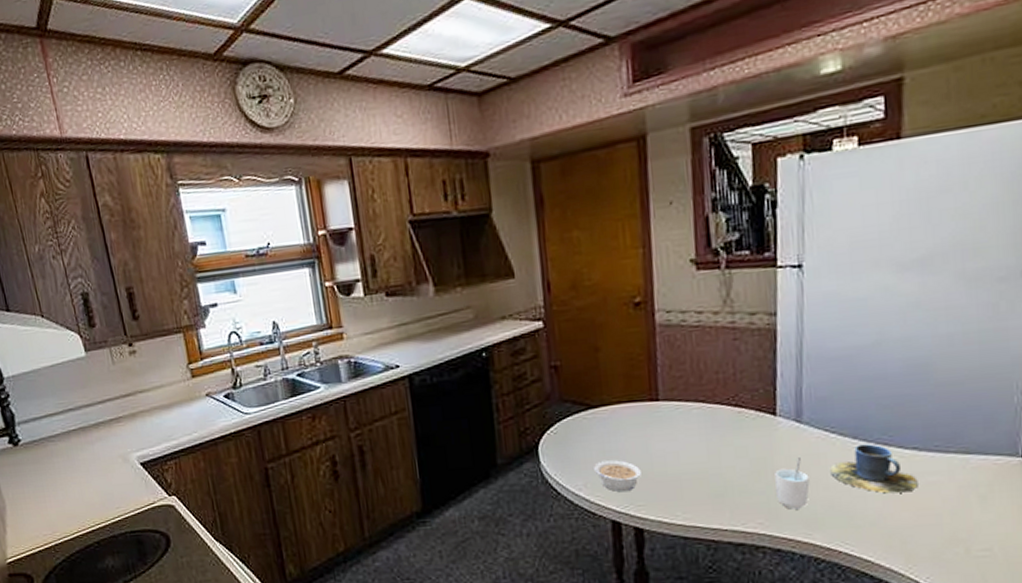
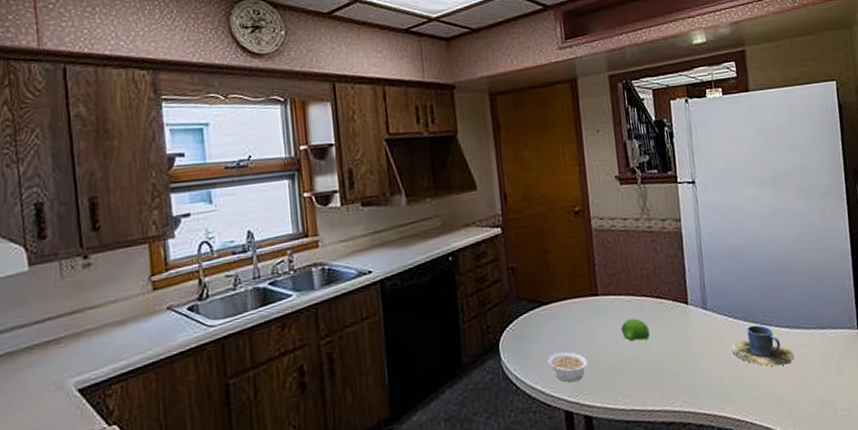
fruit: none [685,428,722,454] -> present [621,318,650,342]
cup: present [774,457,810,510] -> none [691,340,719,387]

